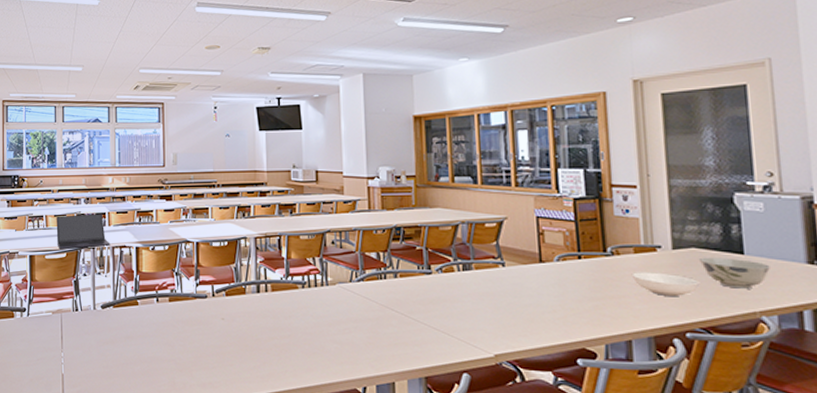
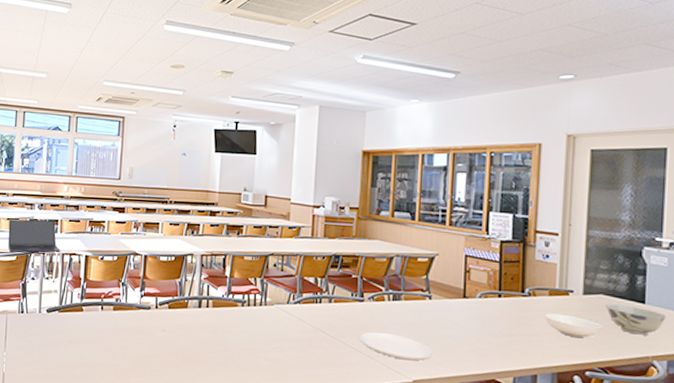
plate: none [431,305,514,334] -> present [360,332,433,361]

